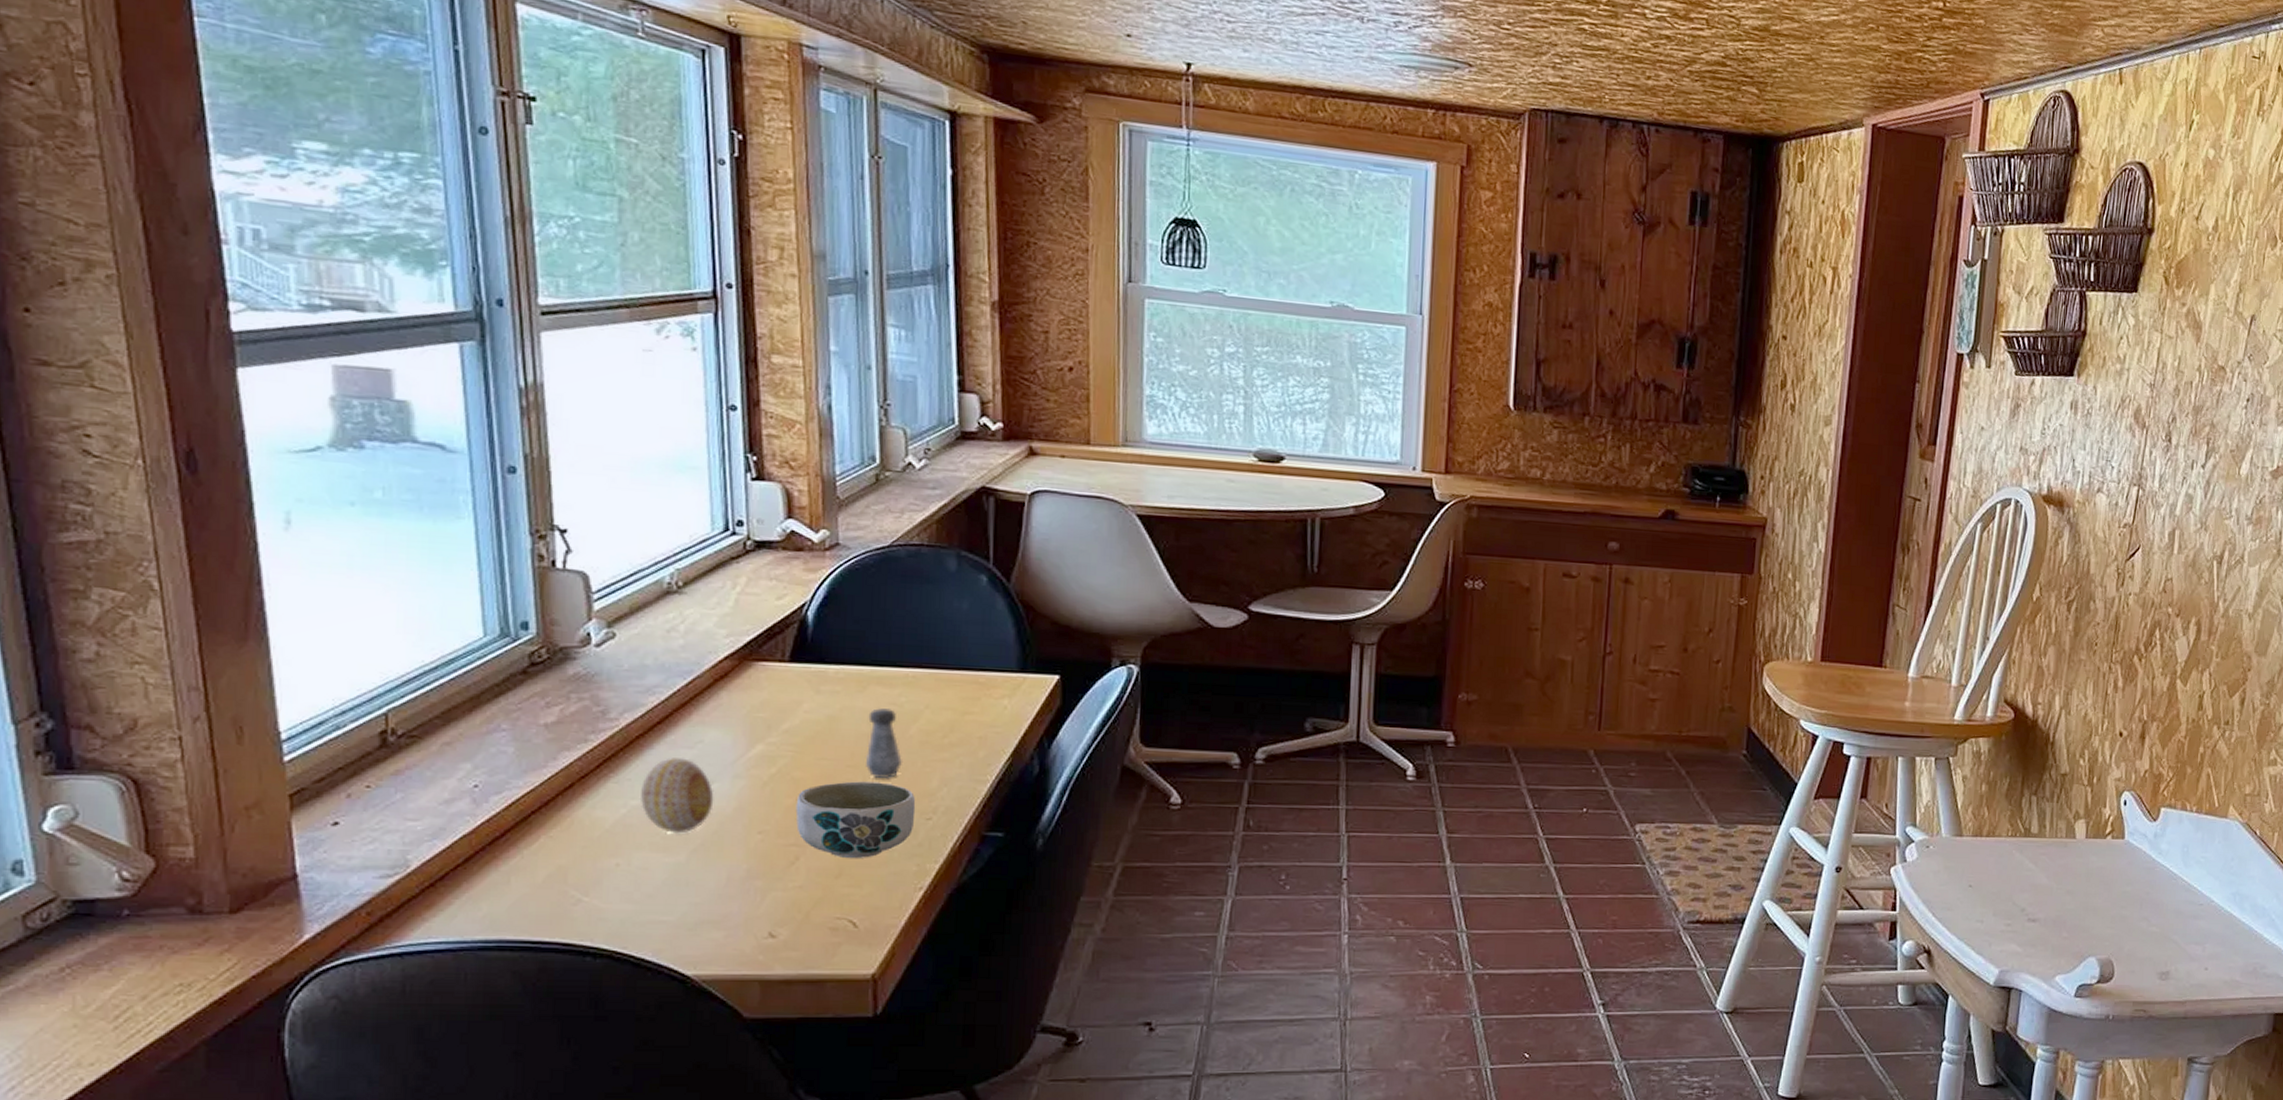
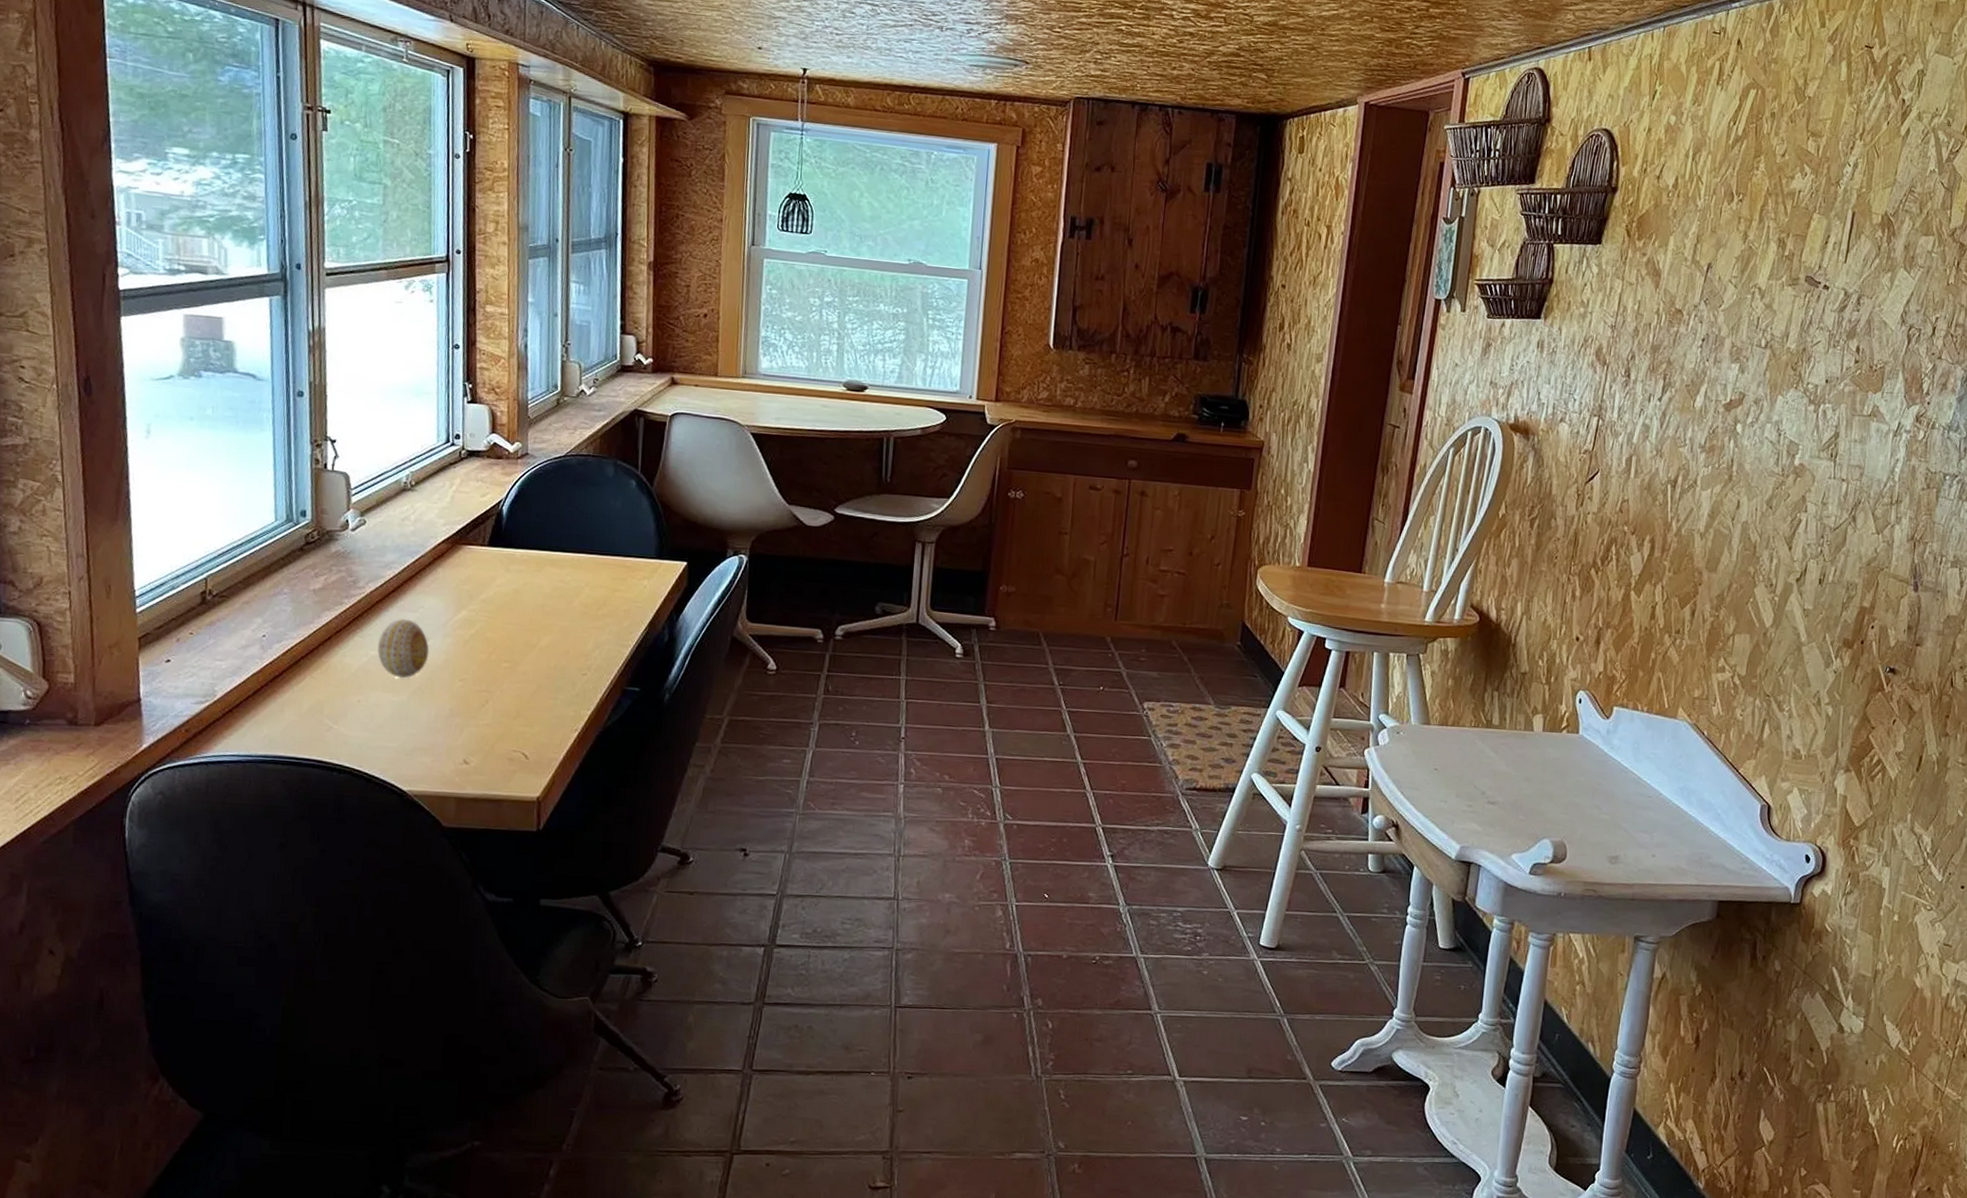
bowl: present [795,781,916,859] -> none [487,642,576,704]
salt shaker: present [865,708,903,780] -> none [539,584,568,642]

